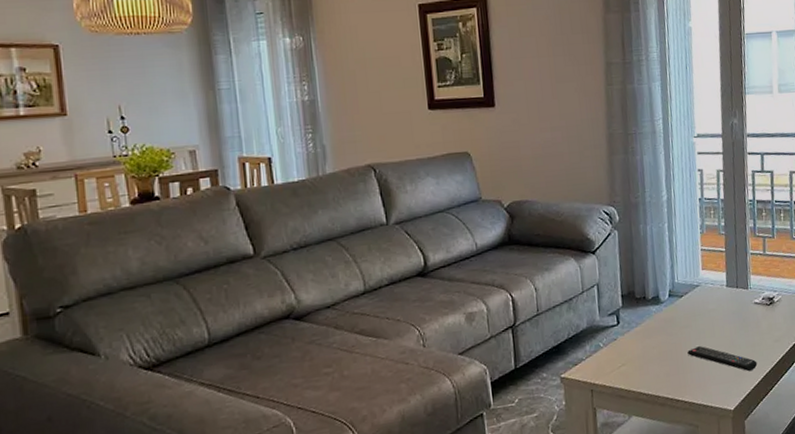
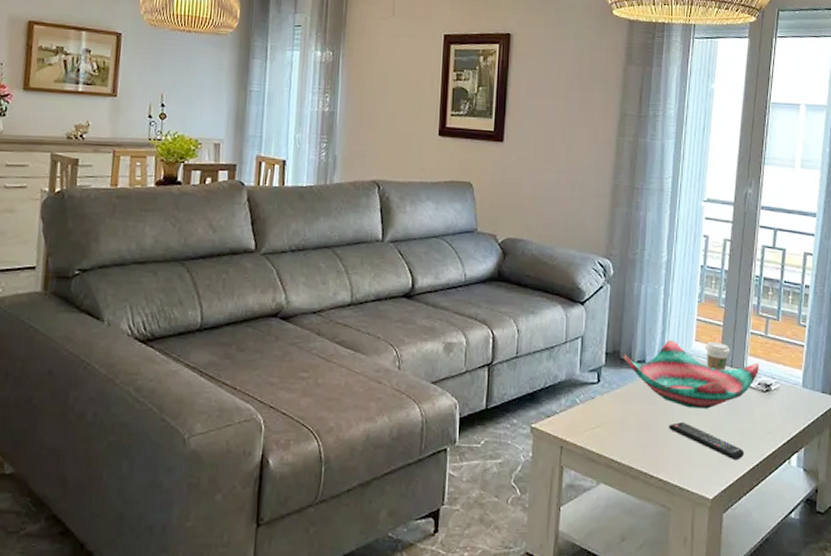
decorative bowl: none [638,273,762,333] -> present [623,340,759,409]
coffee cup: none [711,267,735,293] -> present [704,342,731,371]

